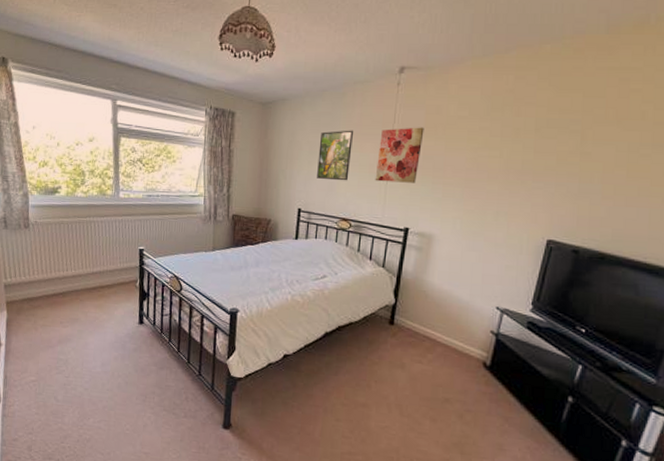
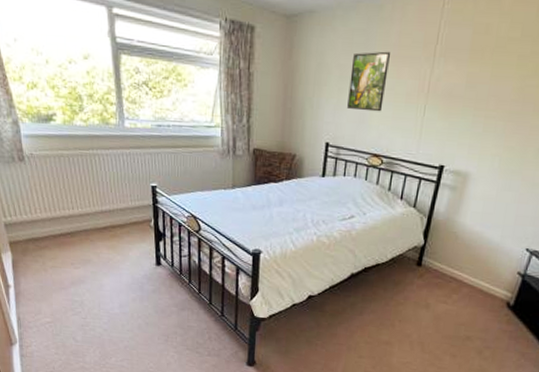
wall art: present [375,127,424,183] -> none [411,49,470,116]

